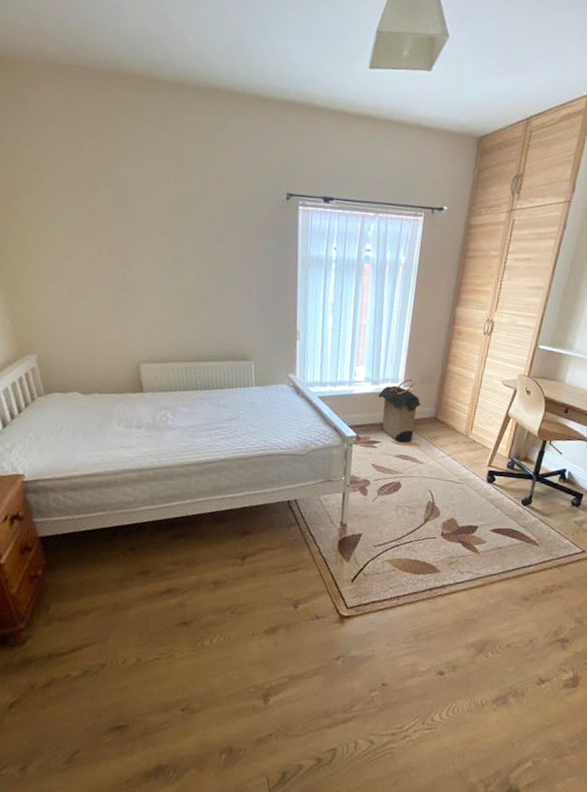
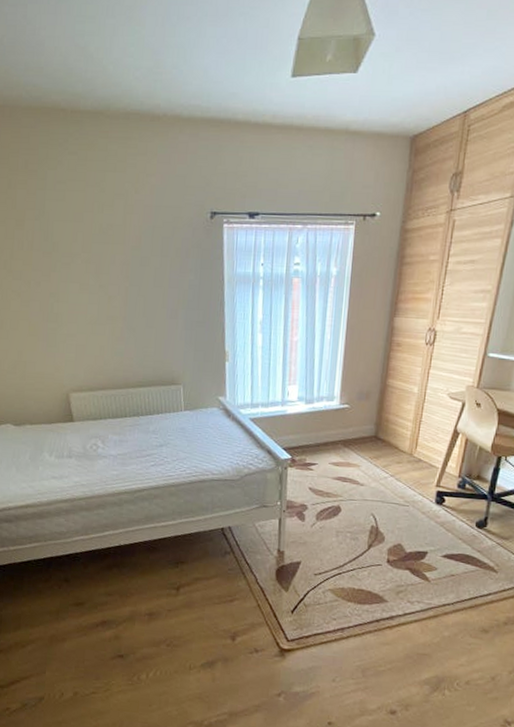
laundry hamper: present [378,378,422,443] -> none [313,396,361,464]

